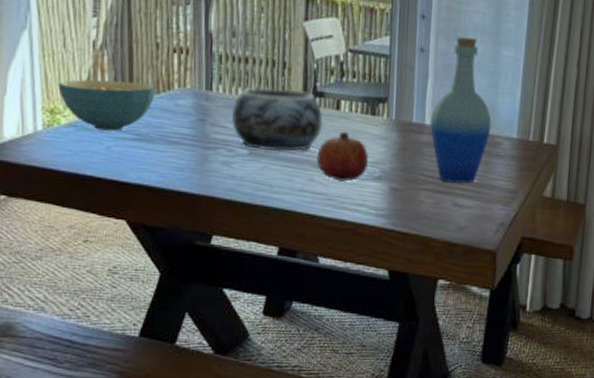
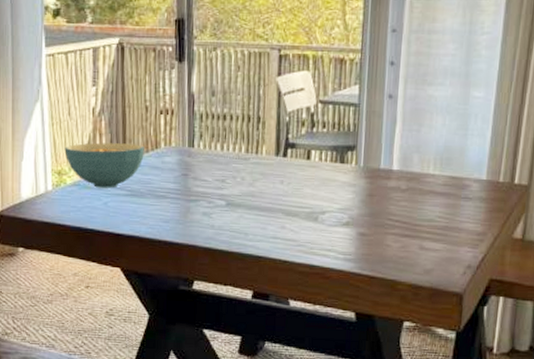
decorative bowl: present [231,87,323,152] -> none [210,141,295,202]
fruit: present [317,131,369,182] -> none [288,180,338,228]
bottle: present [430,36,492,184] -> none [398,79,460,227]

